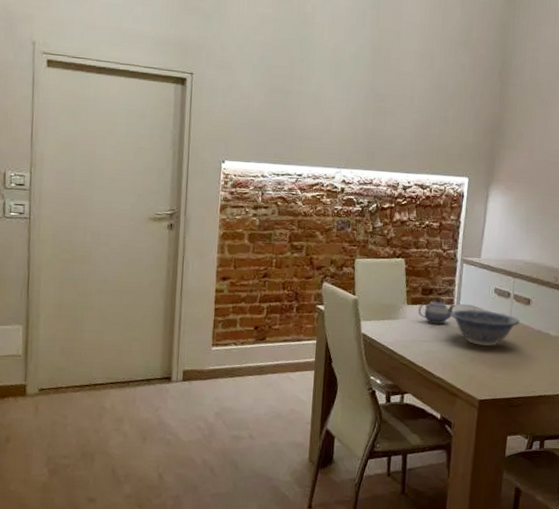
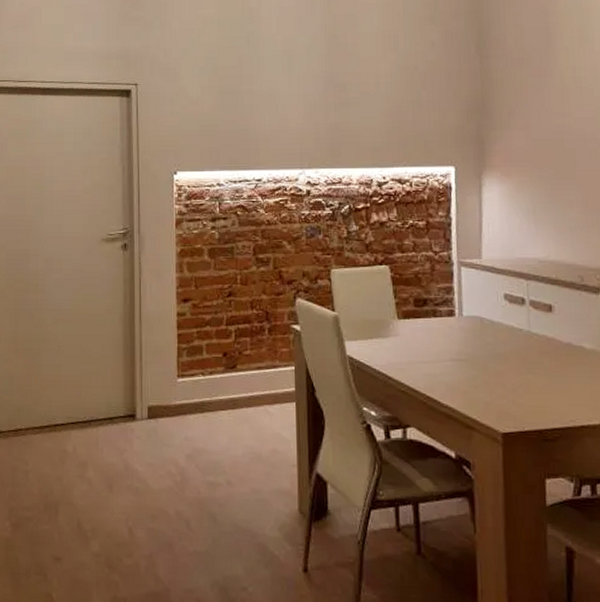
teapot: present [418,299,456,325] -> none [412,310,458,341]
decorative bowl: present [450,308,520,347] -> none [452,320,542,366]

